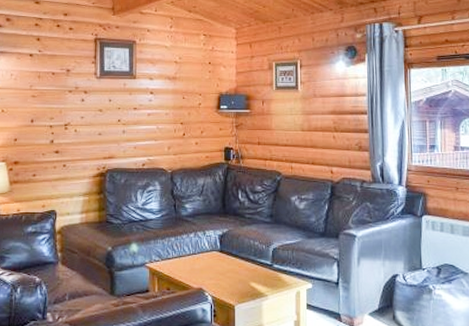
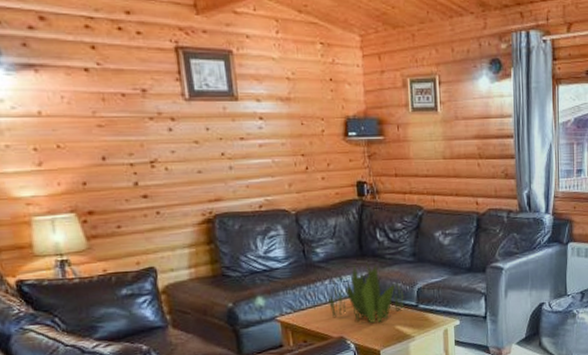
plant: none [192,220,260,279] -> present [328,262,404,324]

